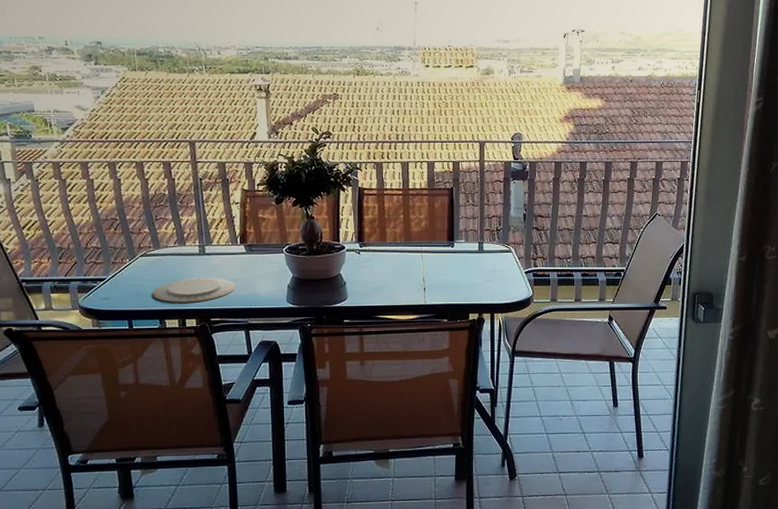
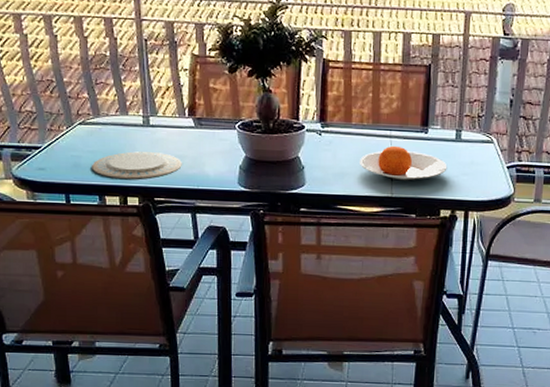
plate: none [395,259,473,290] -> present [360,145,447,181]

